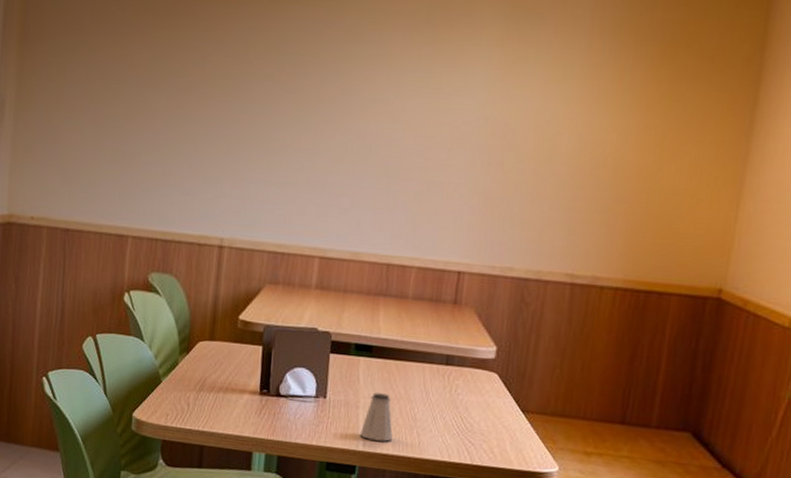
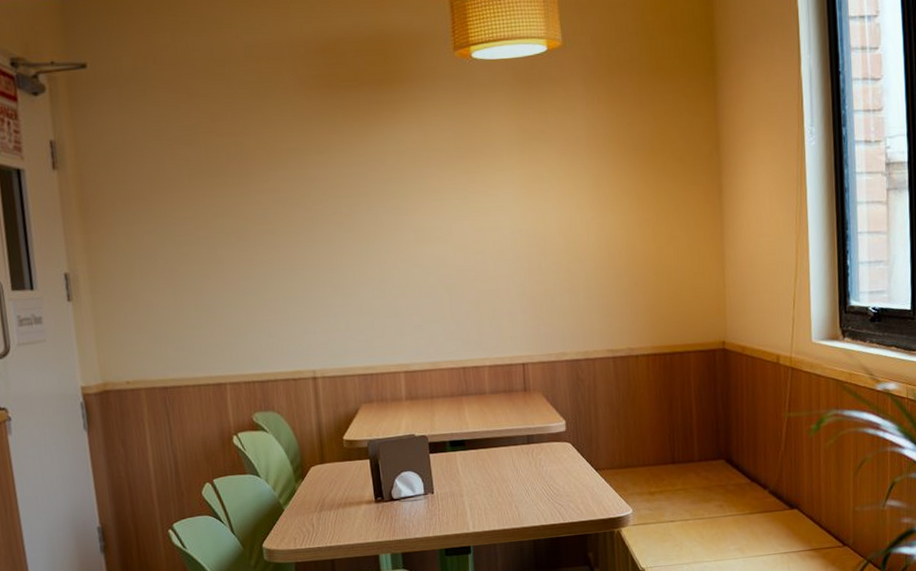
saltshaker: present [359,392,393,442] -> none [468,479,496,521]

